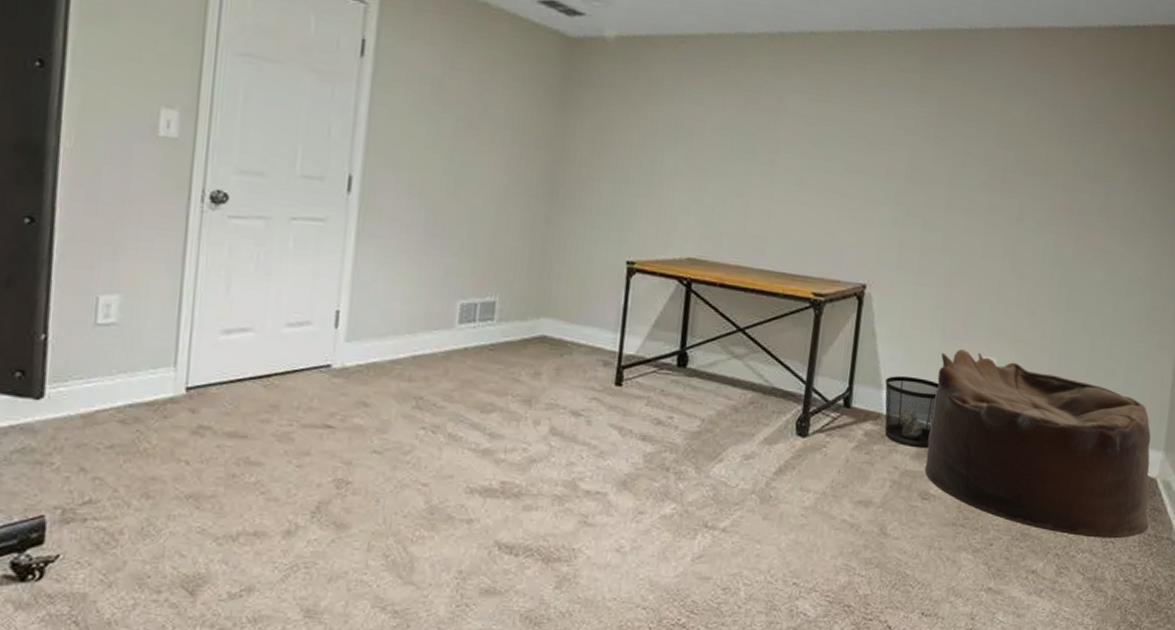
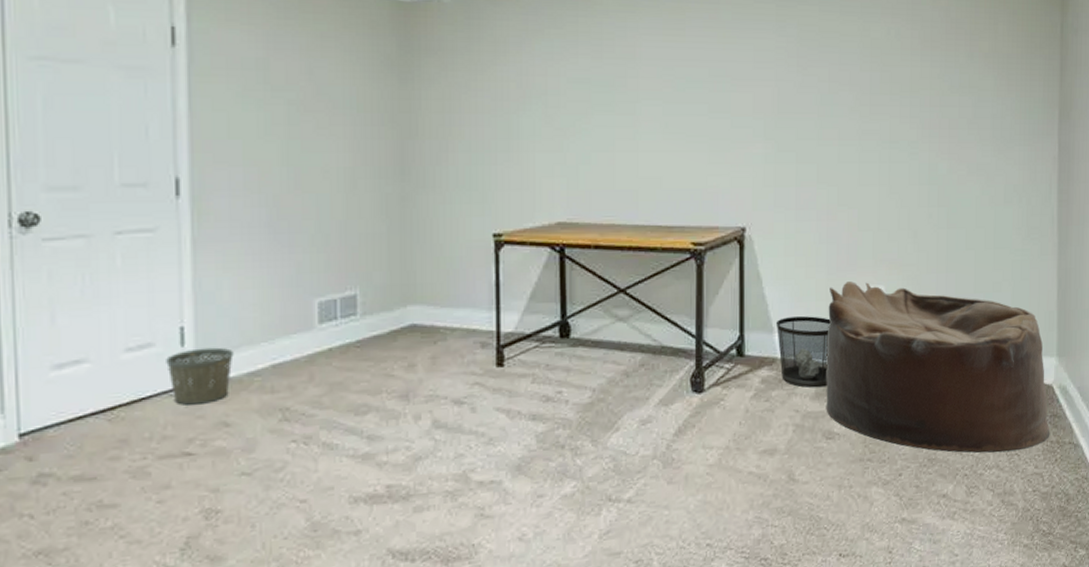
basket: none [320,332,380,383] -> present [166,347,234,405]

